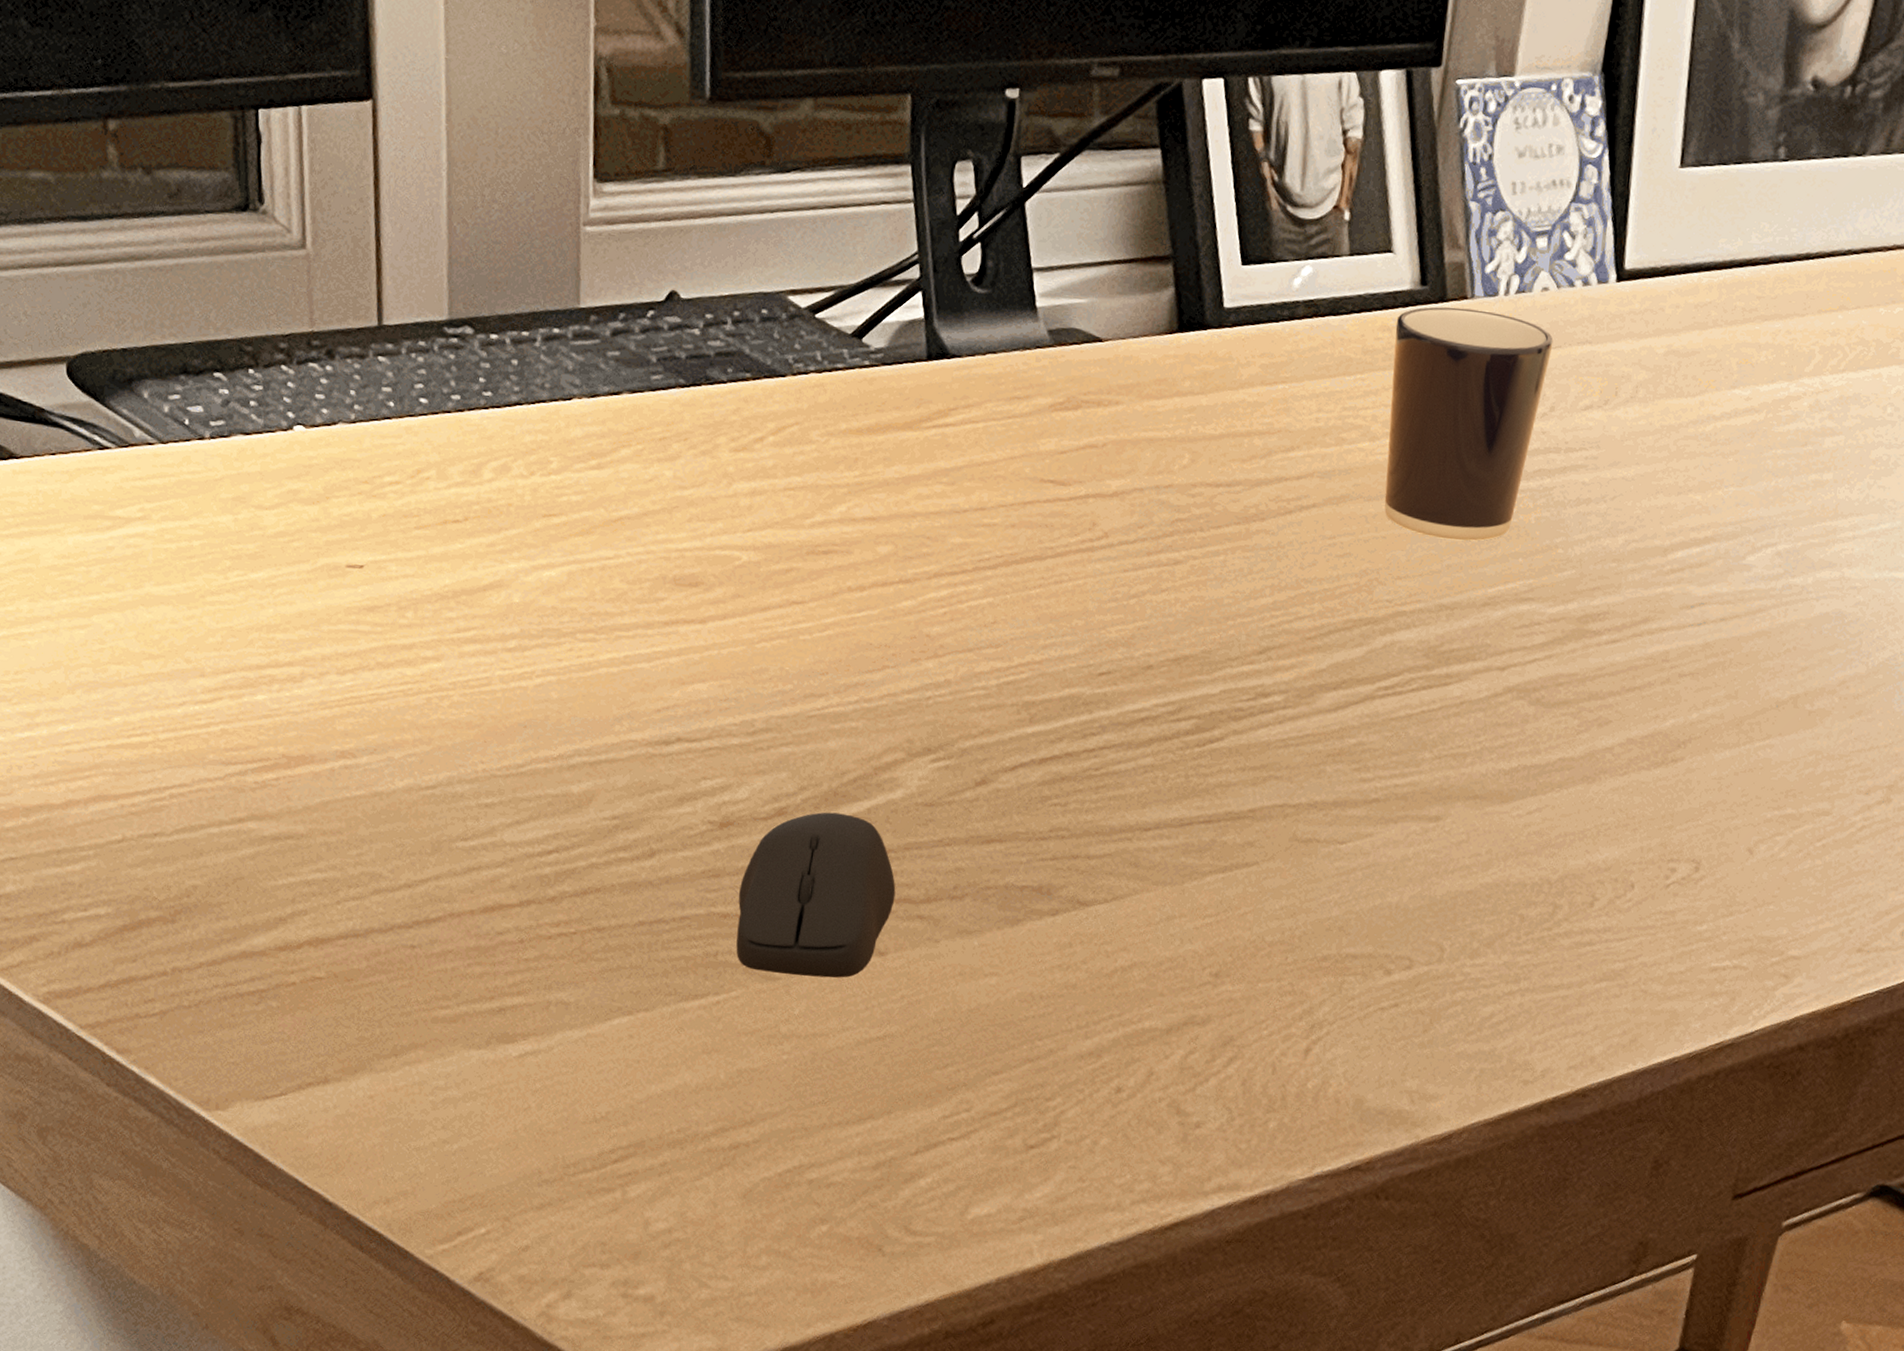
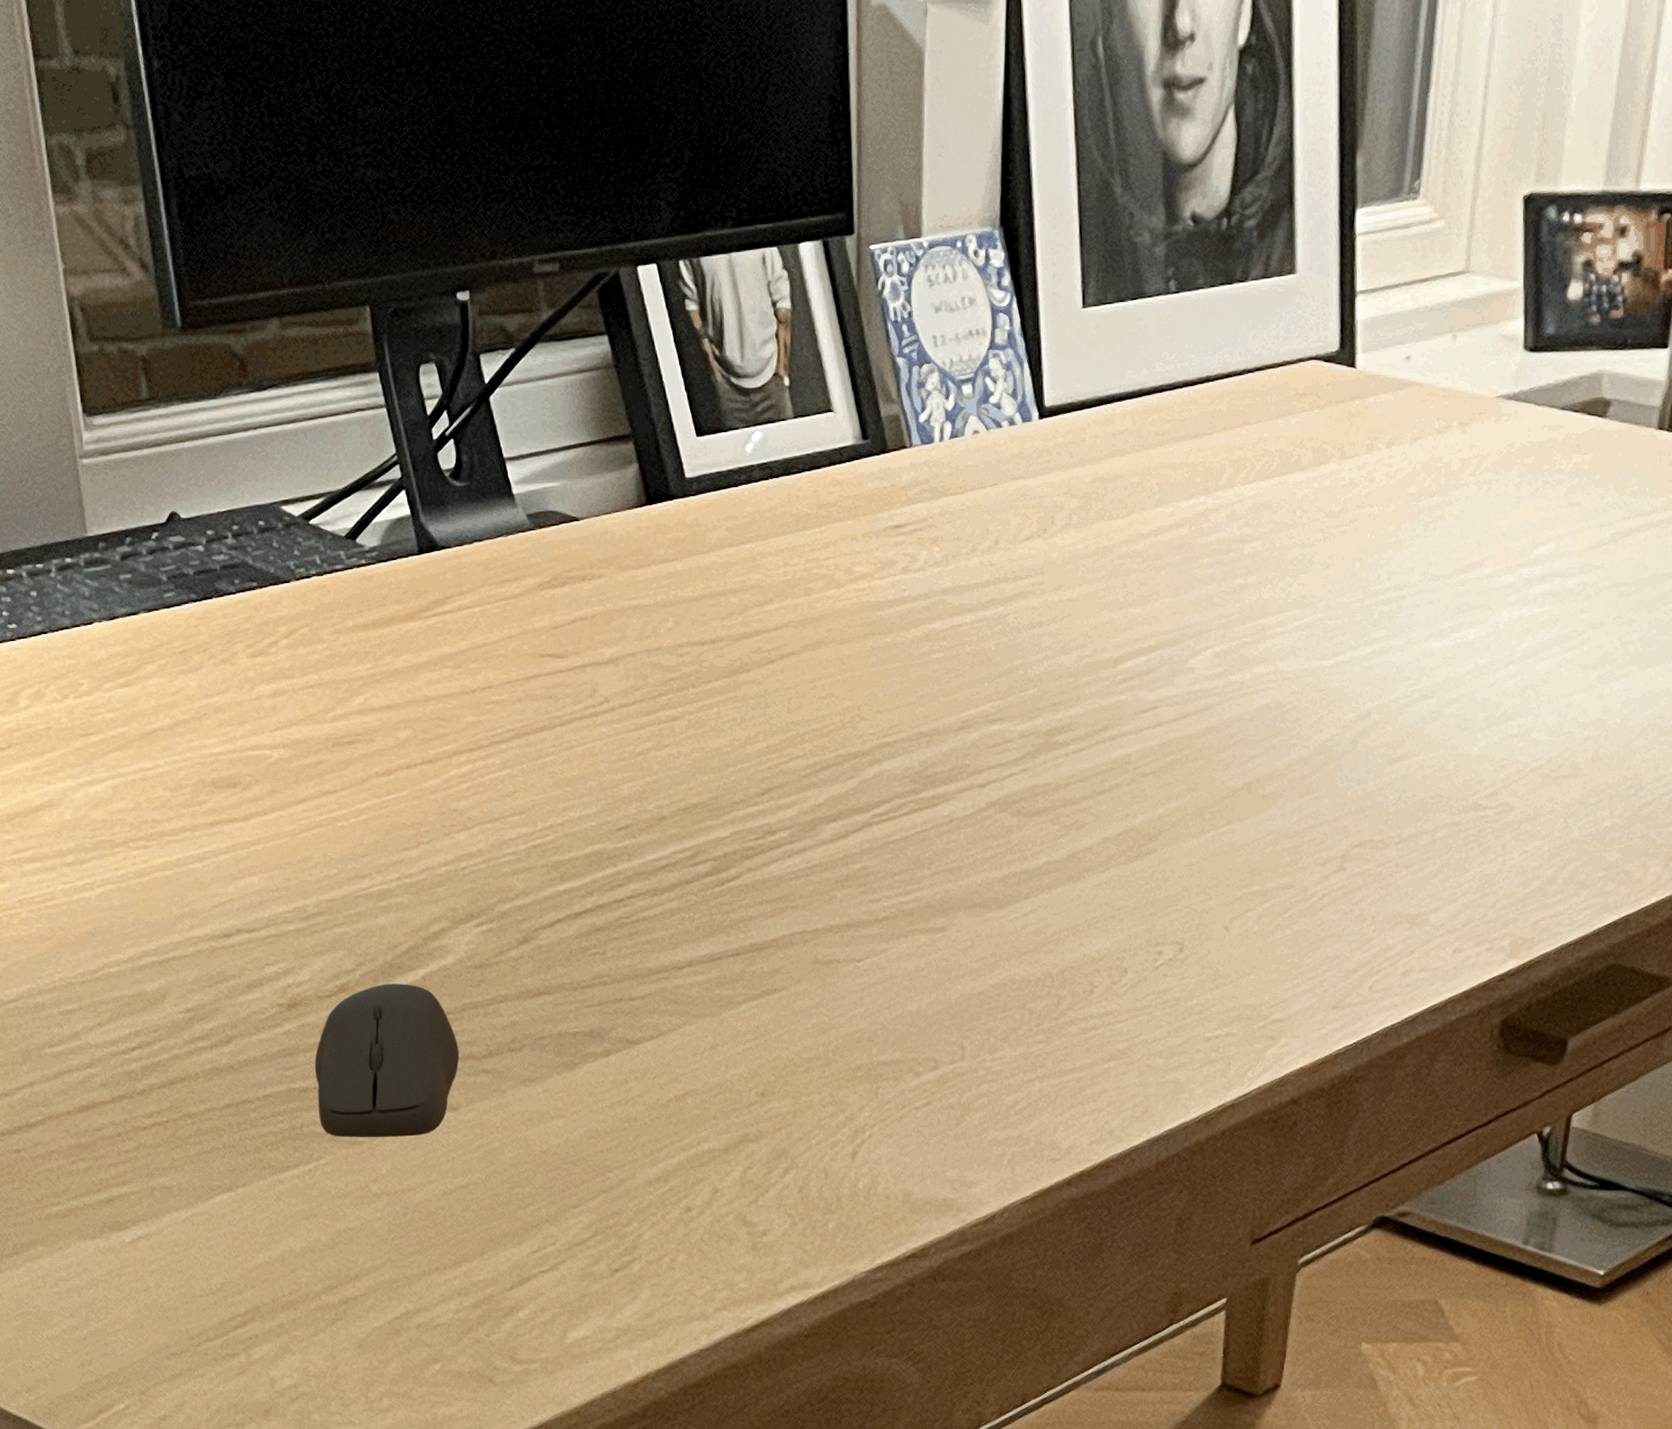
mug: present [1384,306,1554,541] -> none [844,457,990,672]

